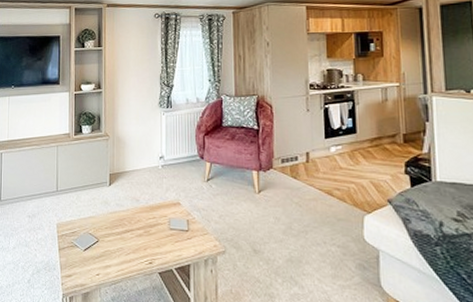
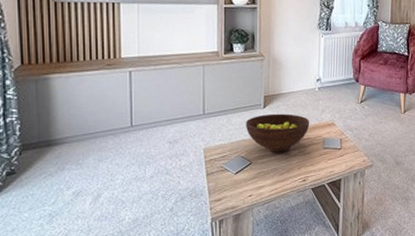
fruit bowl: none [92,191,155,231] -> present [245,113,310,152]

